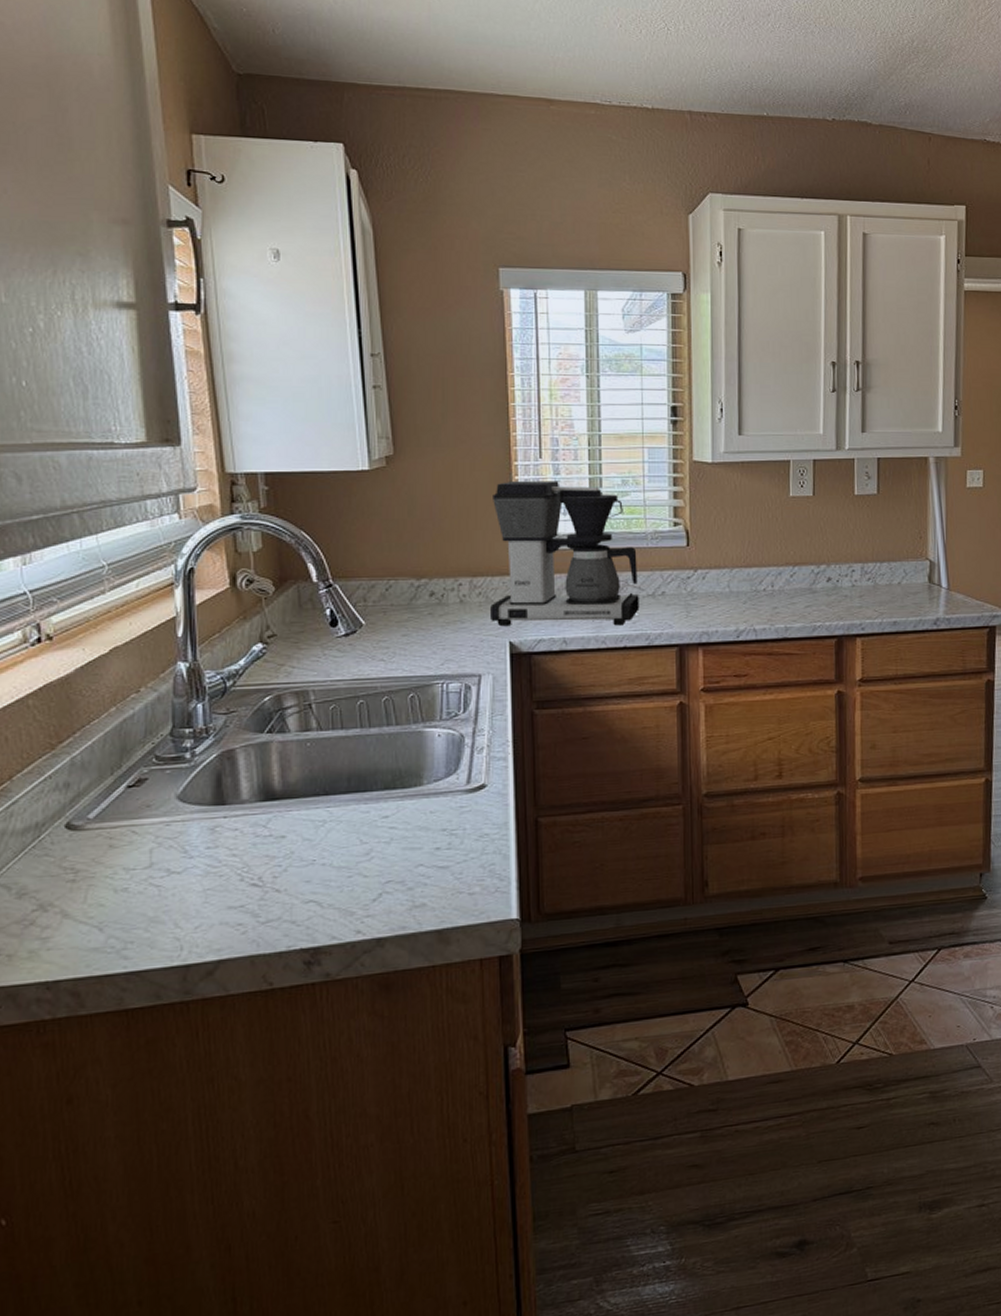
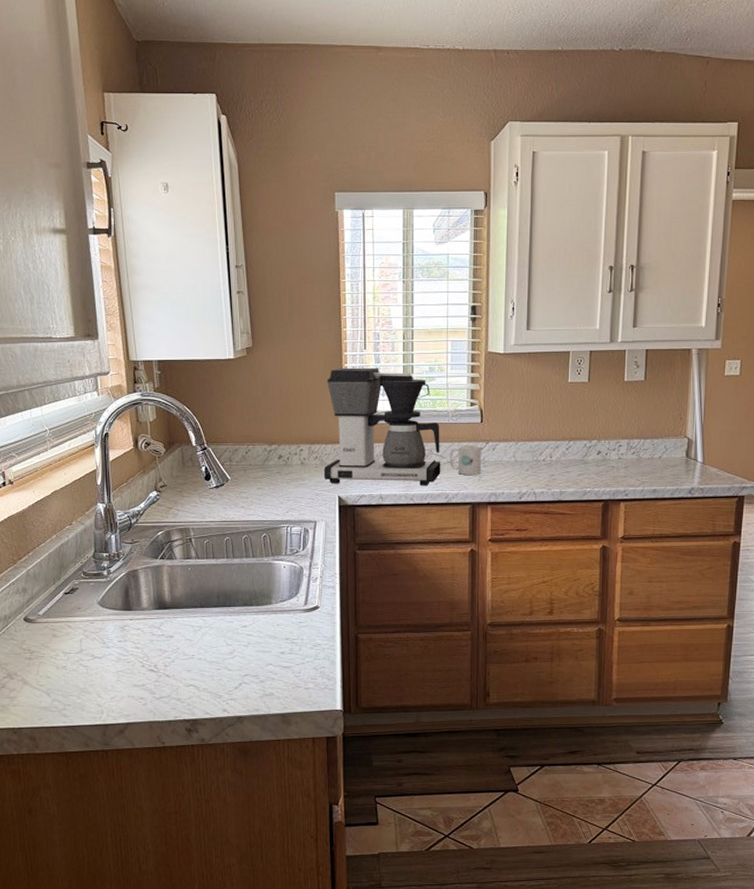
mug: none [649,573,689,610] -> present [449,444,481,475]

